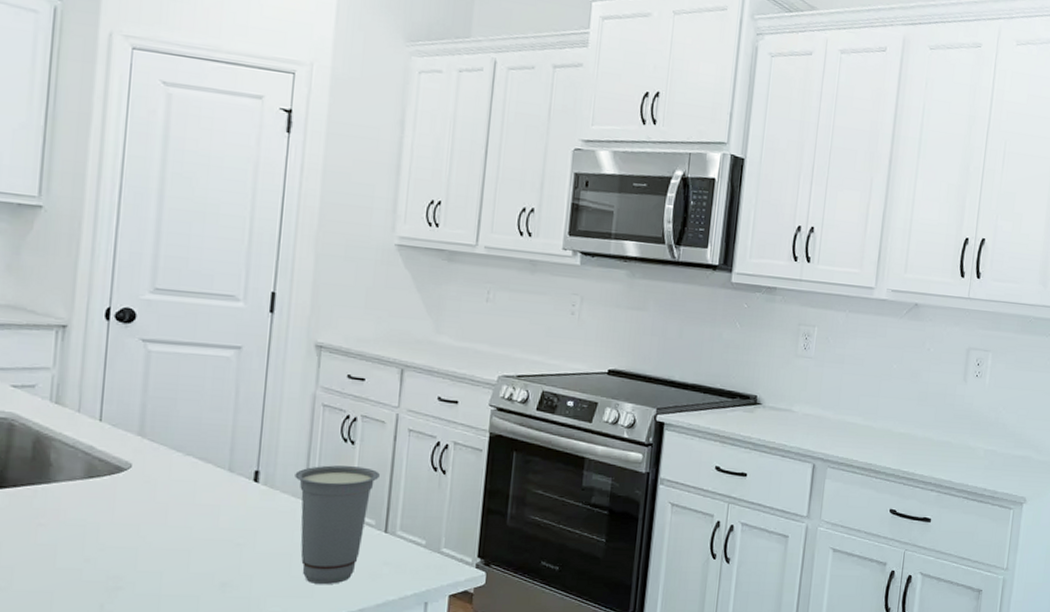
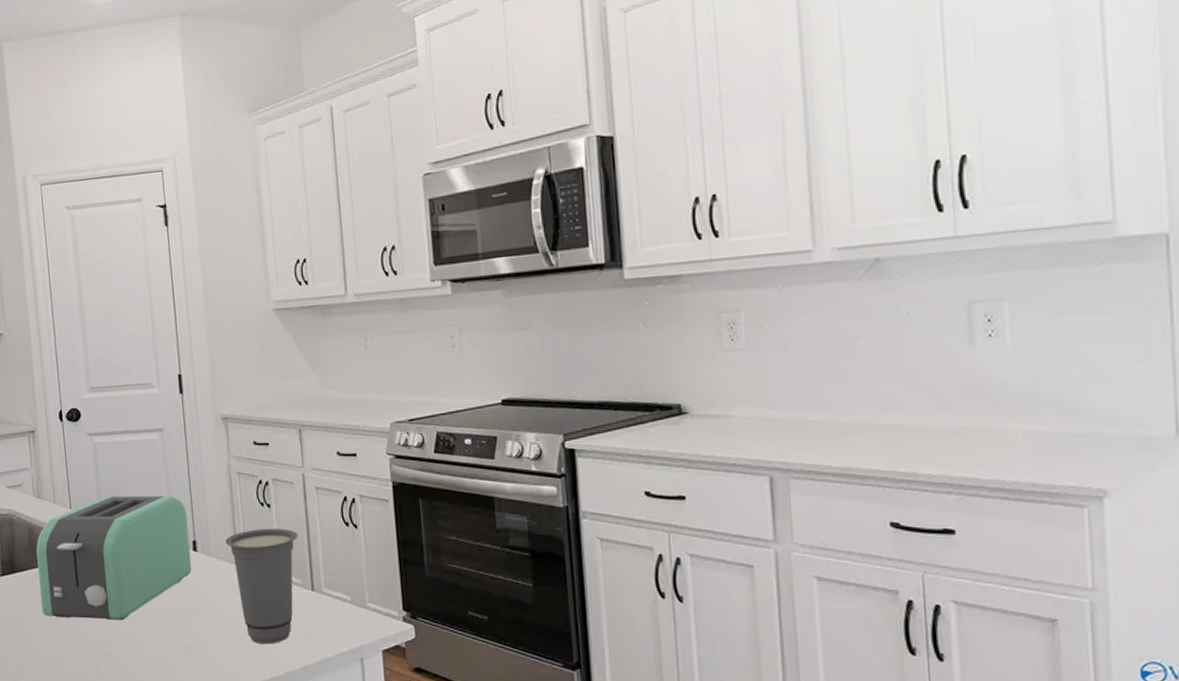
toaster: none [34,412,254,552] -> present [36,495,192,621]

